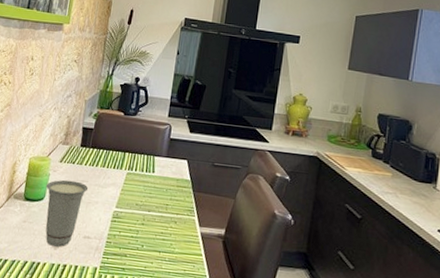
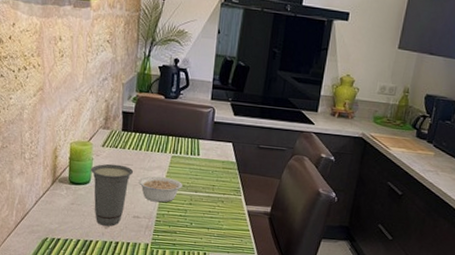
legume: none [92,193,137,222] -> present [138,176,183,203]

